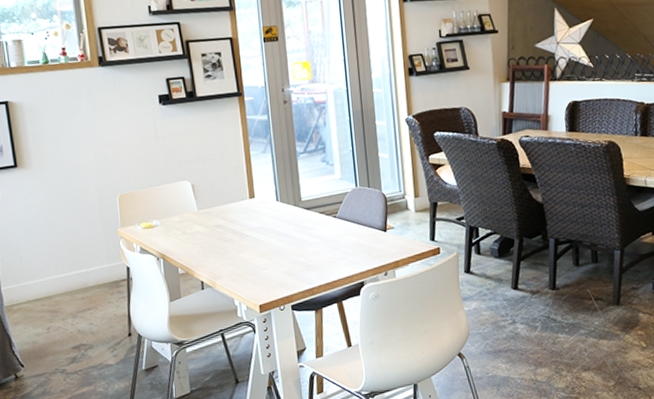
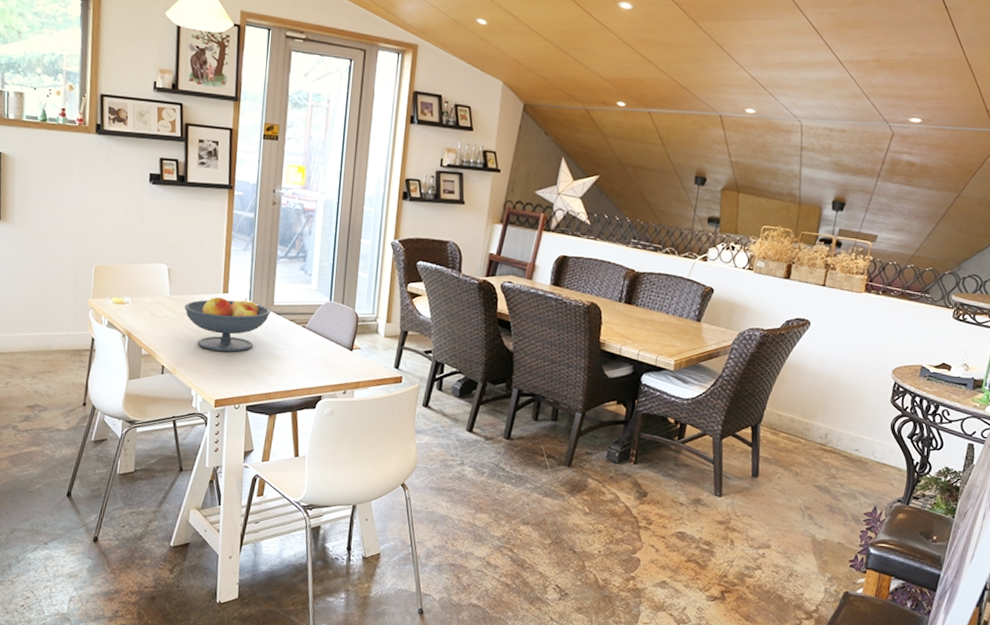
fruit bowl: none [213,198,300,257] -> present [184,297,271,352]

